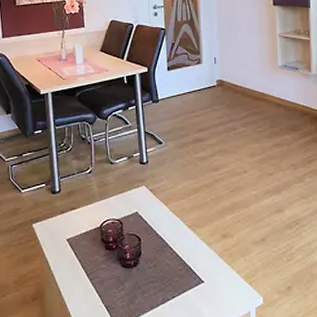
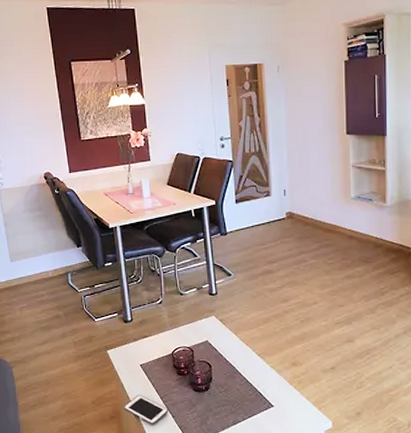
cell phone: none [48,272,94,306] -> present [124,394,168,425]

